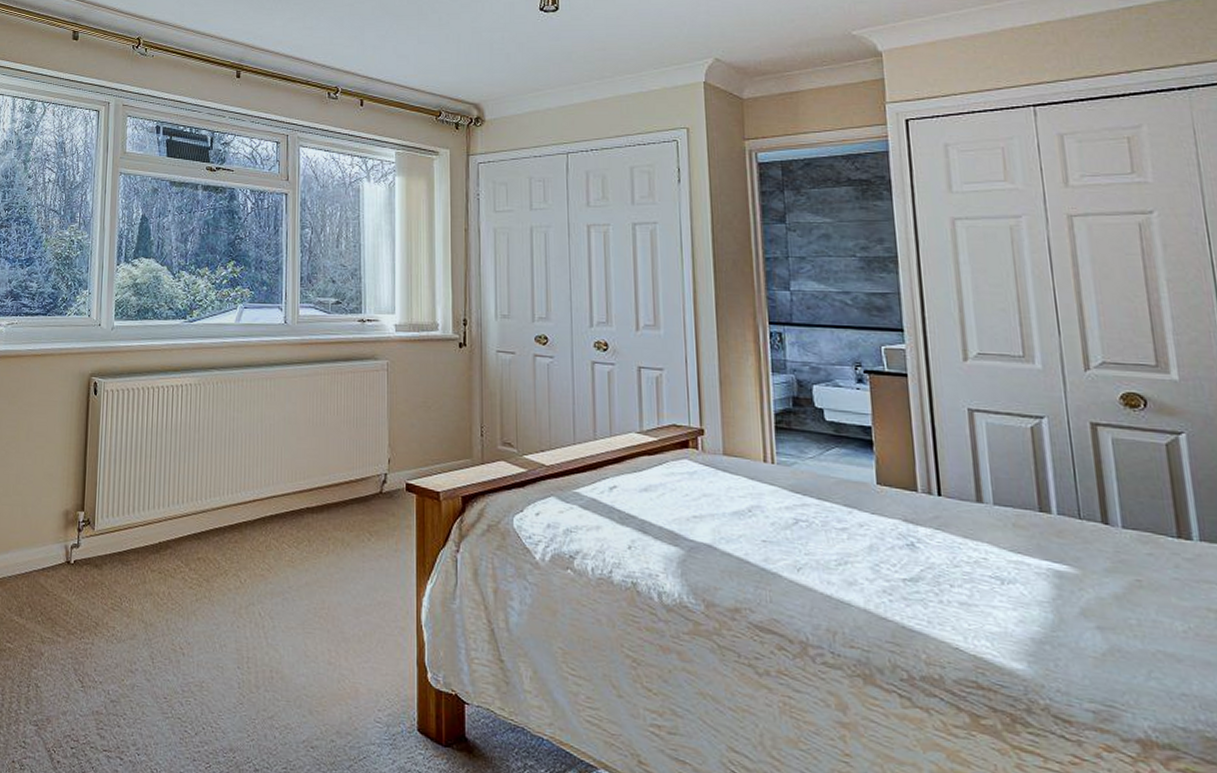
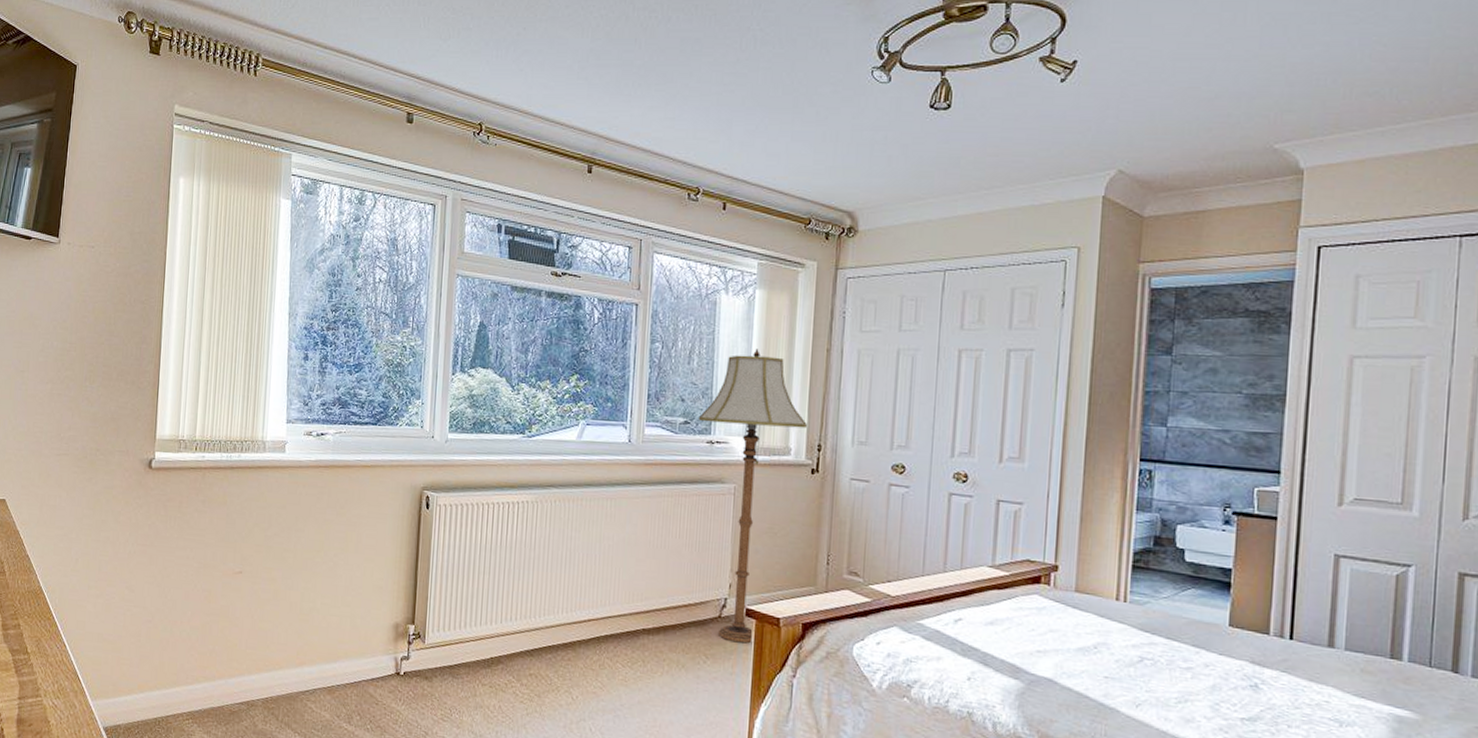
floor lamp: none [350,231,451,519] -> present [699,349,807,644]

